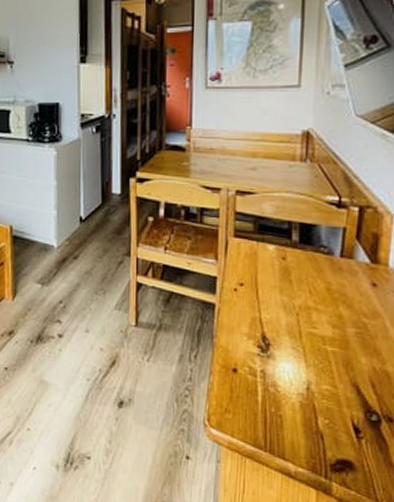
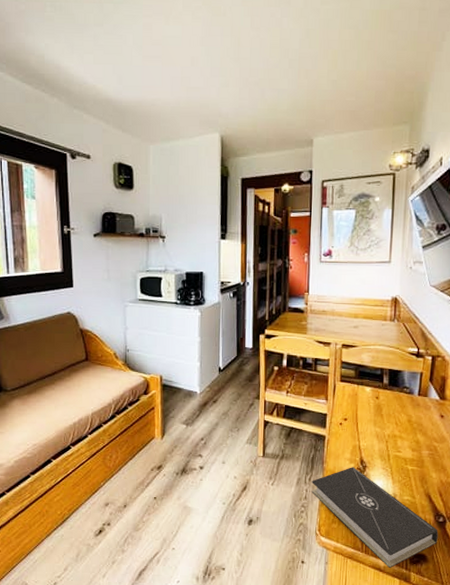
book: none [197,344,370,474] -> present [311,467,438,568]

